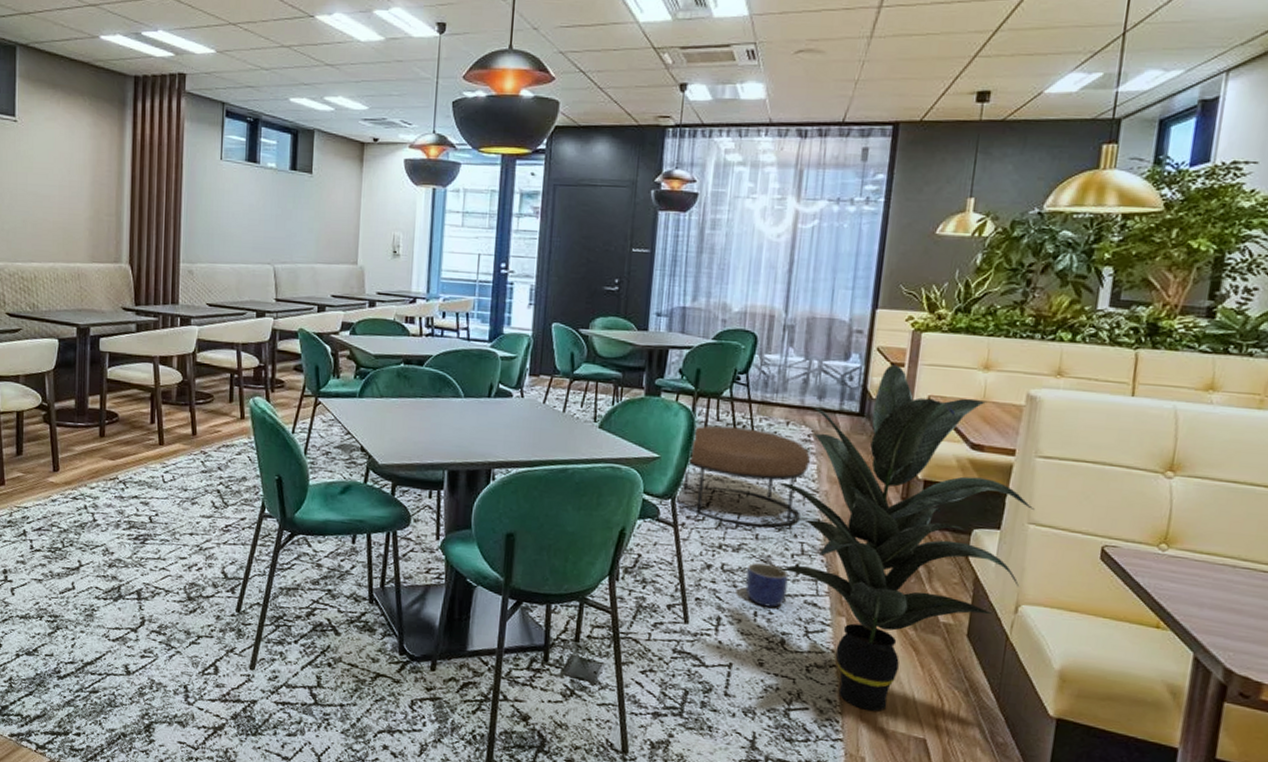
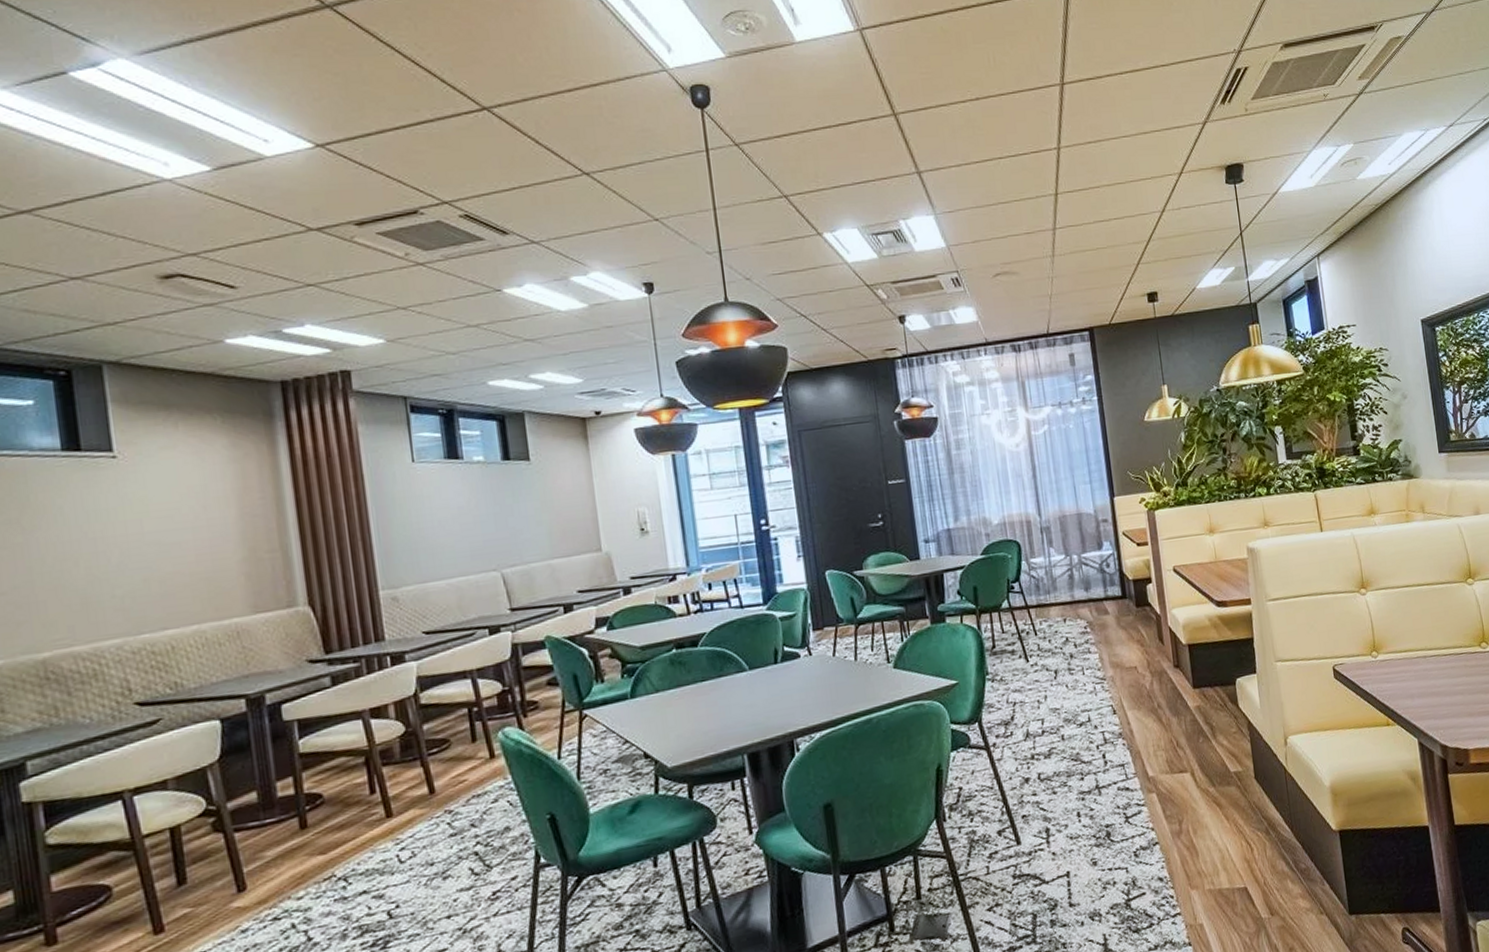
ottoman: present [675,425,810,527] -> none [981,632,1097,732]
planter: present [745,563,789,608] -> none [1061,761,1101,805]
indoor plant: present [777,363,1035,711] -> none [1068,544,1283,878]

